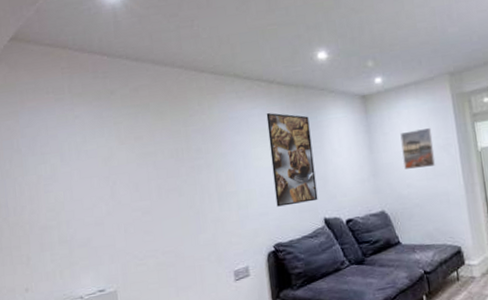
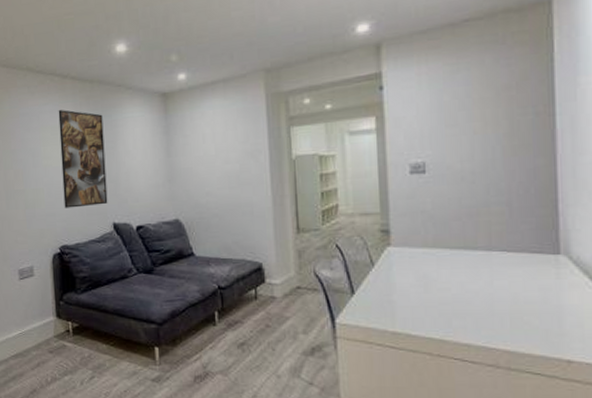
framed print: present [400,127,435,169] -> none [202,130,241,176]

